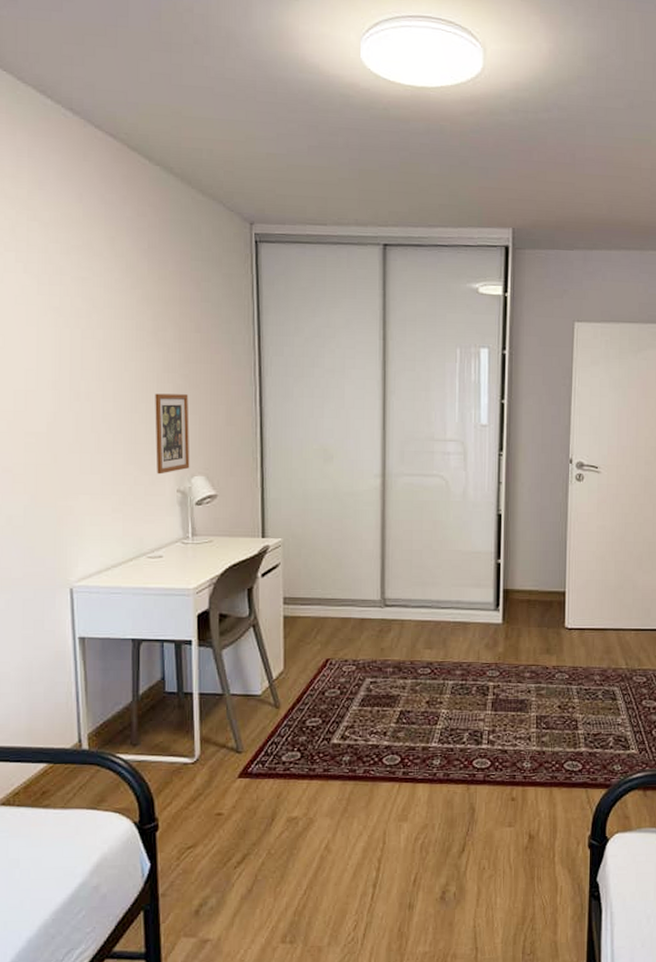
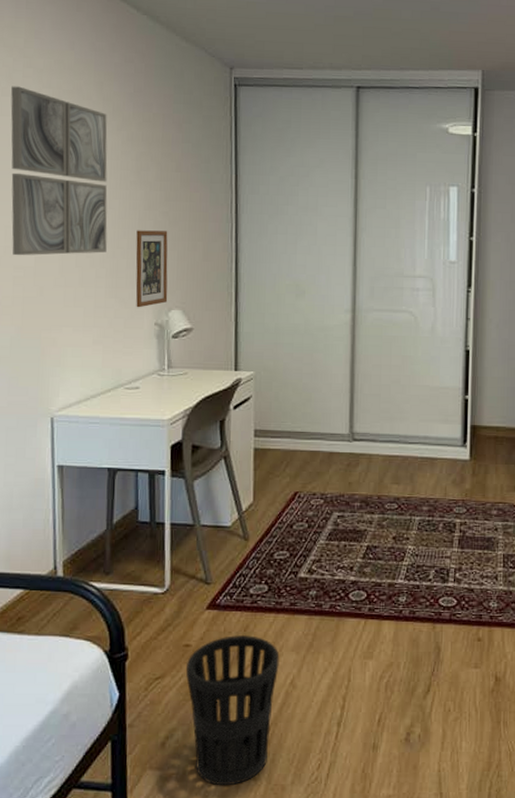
wall art: none [15,240,124,421] -> present [11,86,108,256]
wastebasket: none [219,801,314,950] -> present [186,634,280,786]

